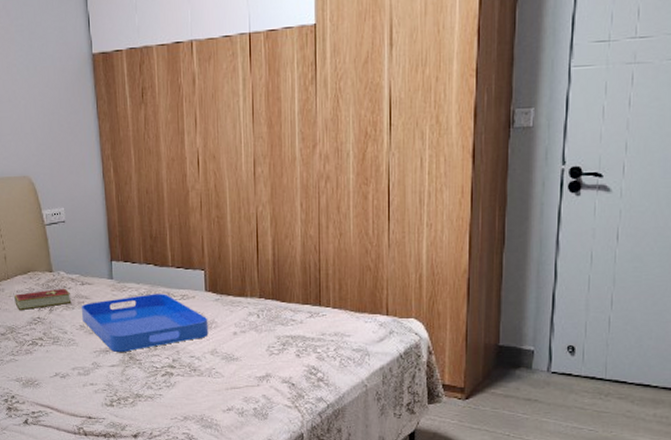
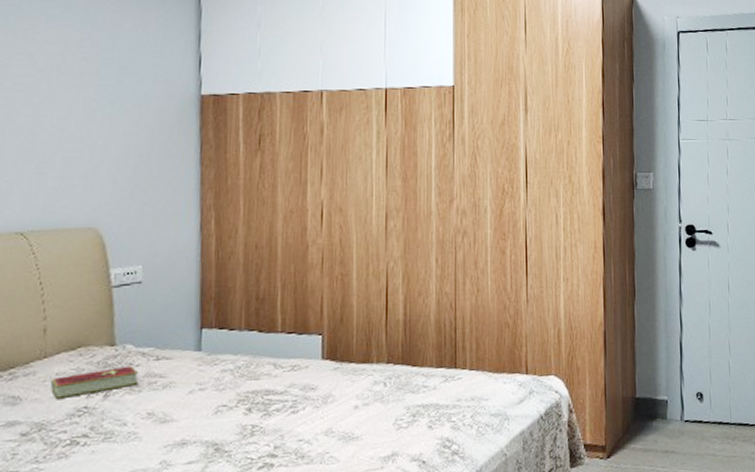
serving tray: present [81,294,209,352] -> none [151,365,324,444]

